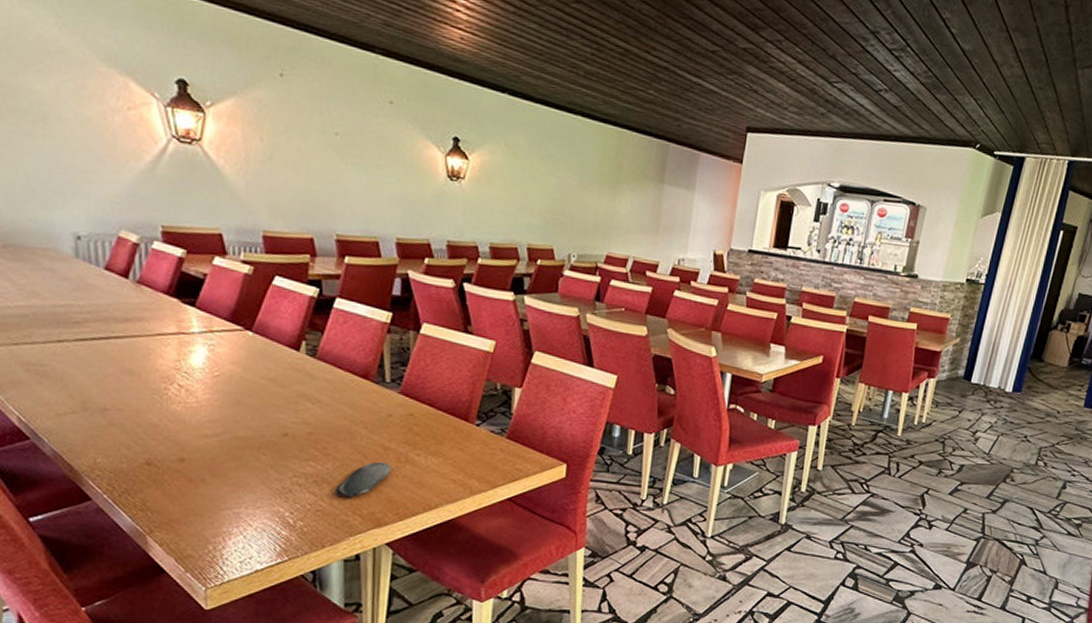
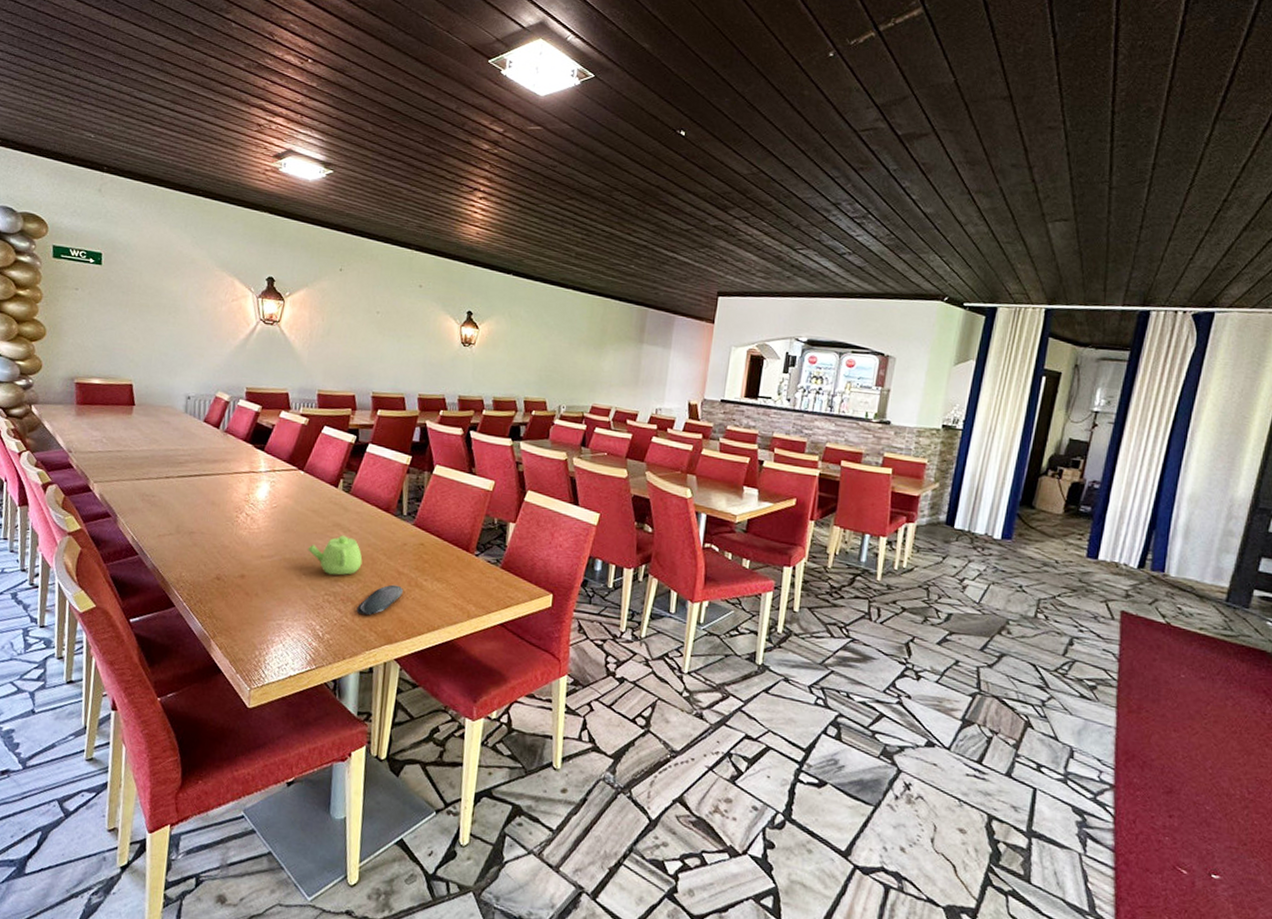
teapot: none [266,407,338,454] -> present [308,535,363,575]

